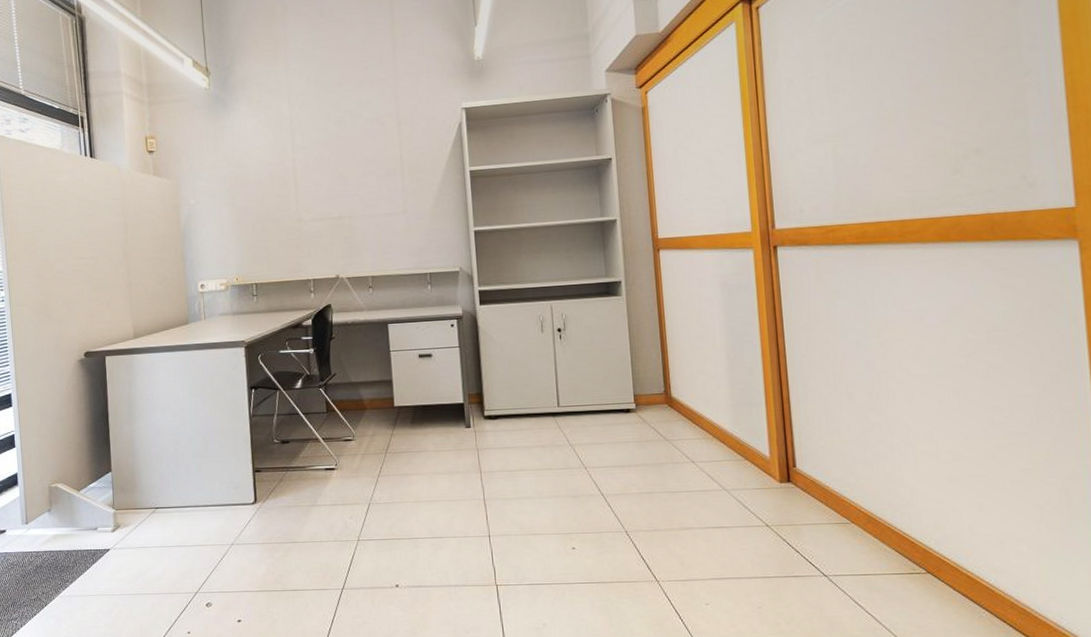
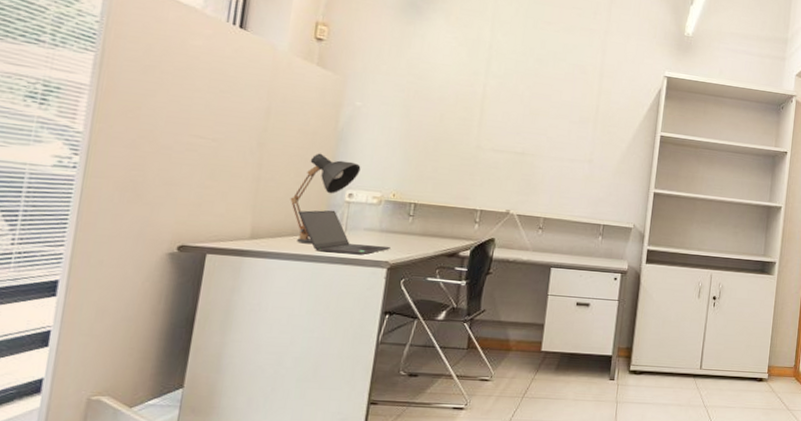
desk lamp: none [156,253,206,336] -> present [290,153,361,244]
laptop: none [165,302,244,341] -> present [298,210,390,255]

